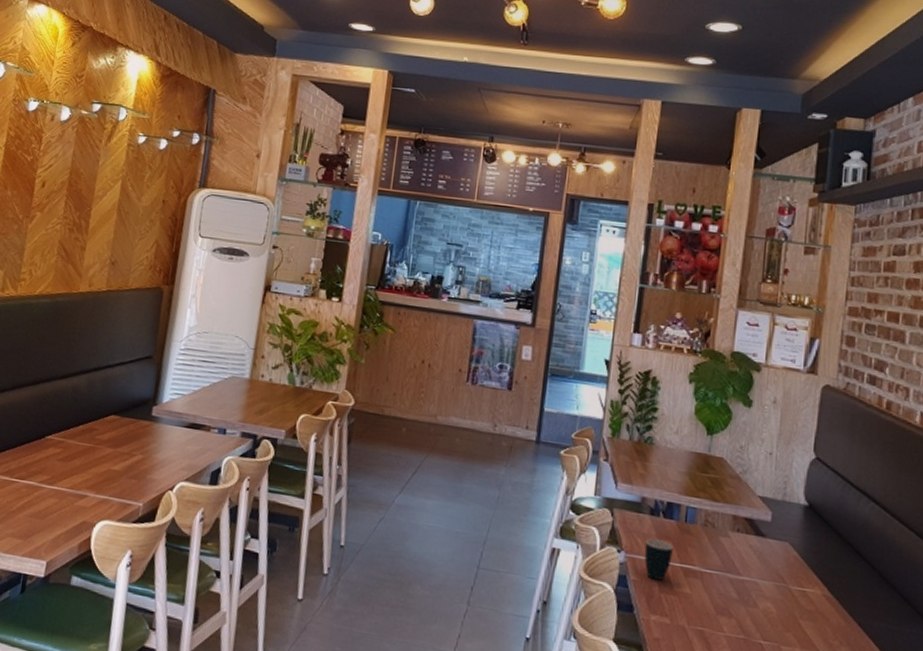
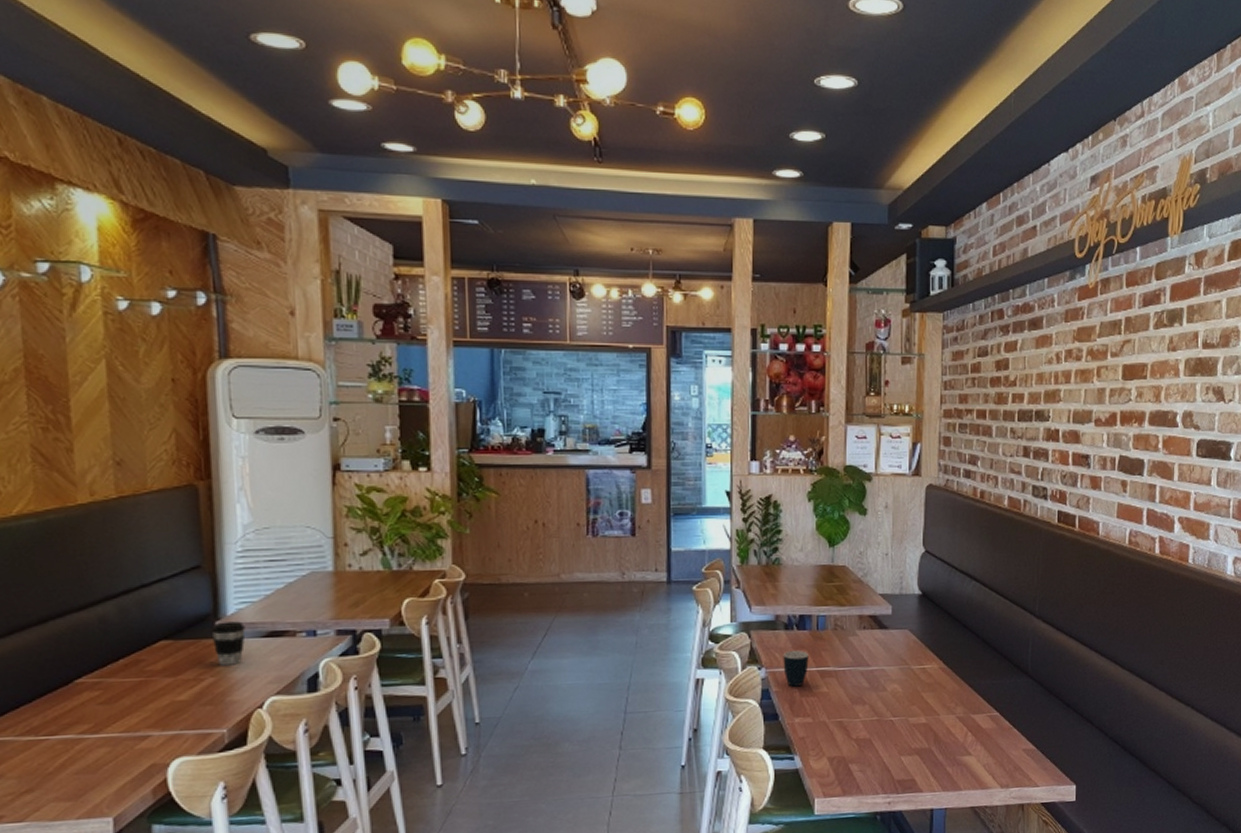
coffee cup: none [147,407,174,448] -> present [211,621,245,666]

